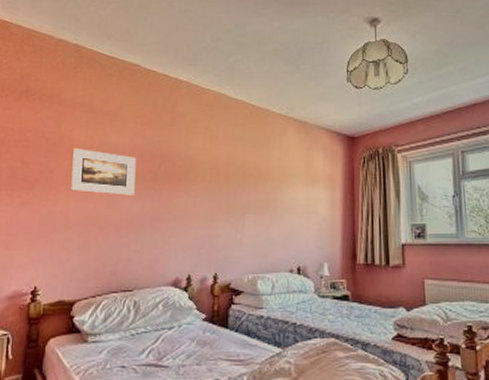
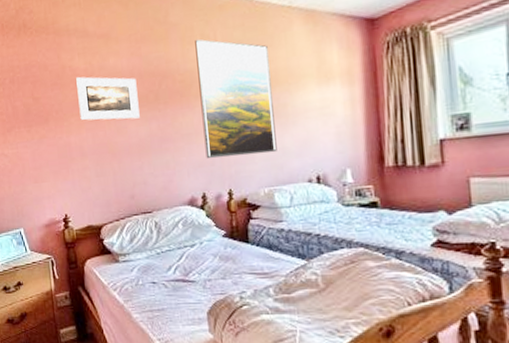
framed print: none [196,130,264,242] -> present [195,39,277,159]

